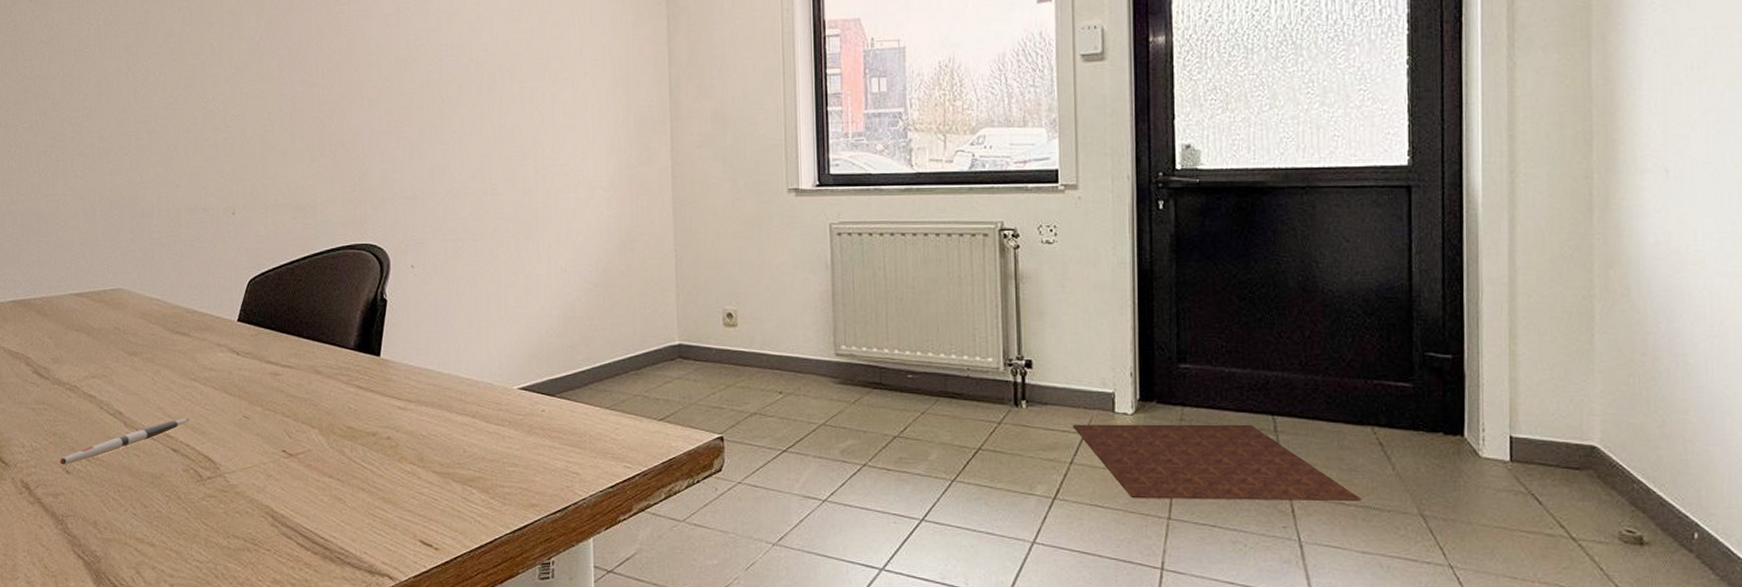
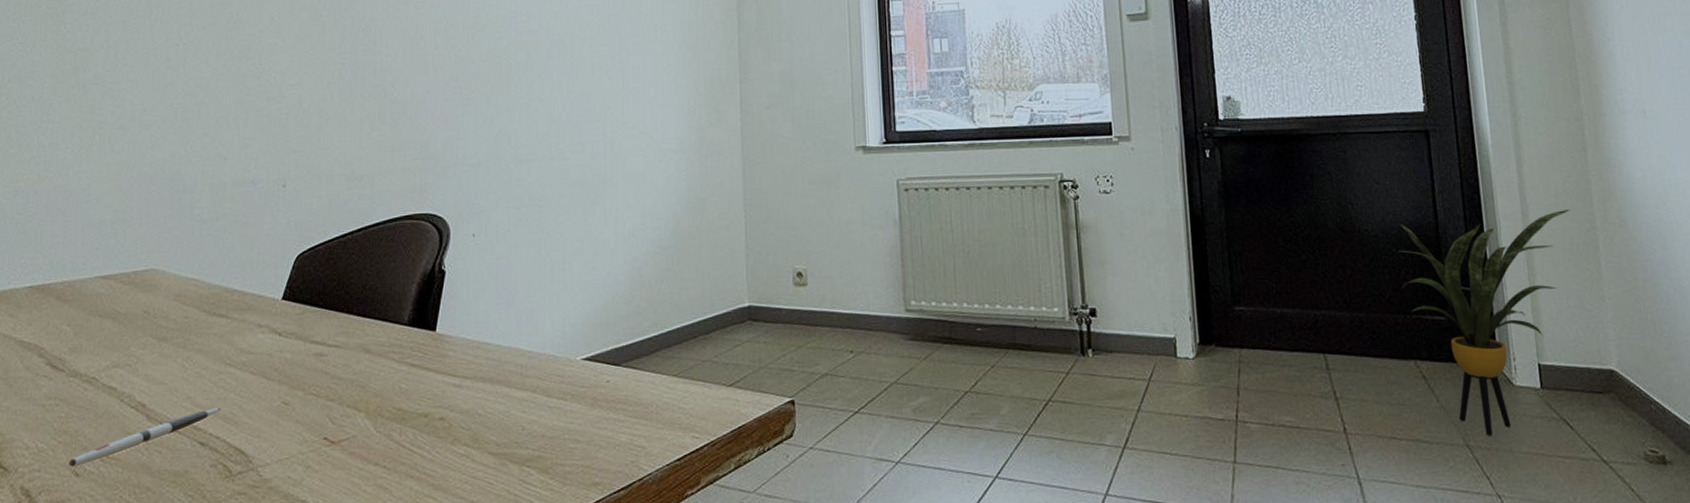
doormat: present [1072,424,1362,499] -> none [1137,364,1412,443]
house plant: none [1364,276,1565,506] -> present [1398,210,1570,436]

